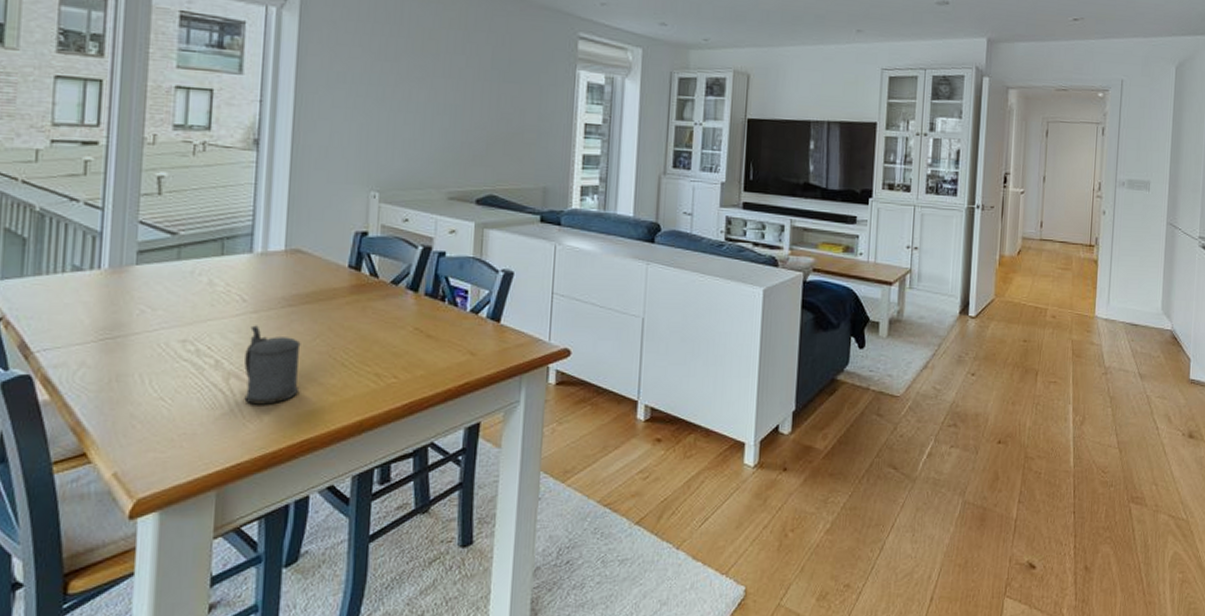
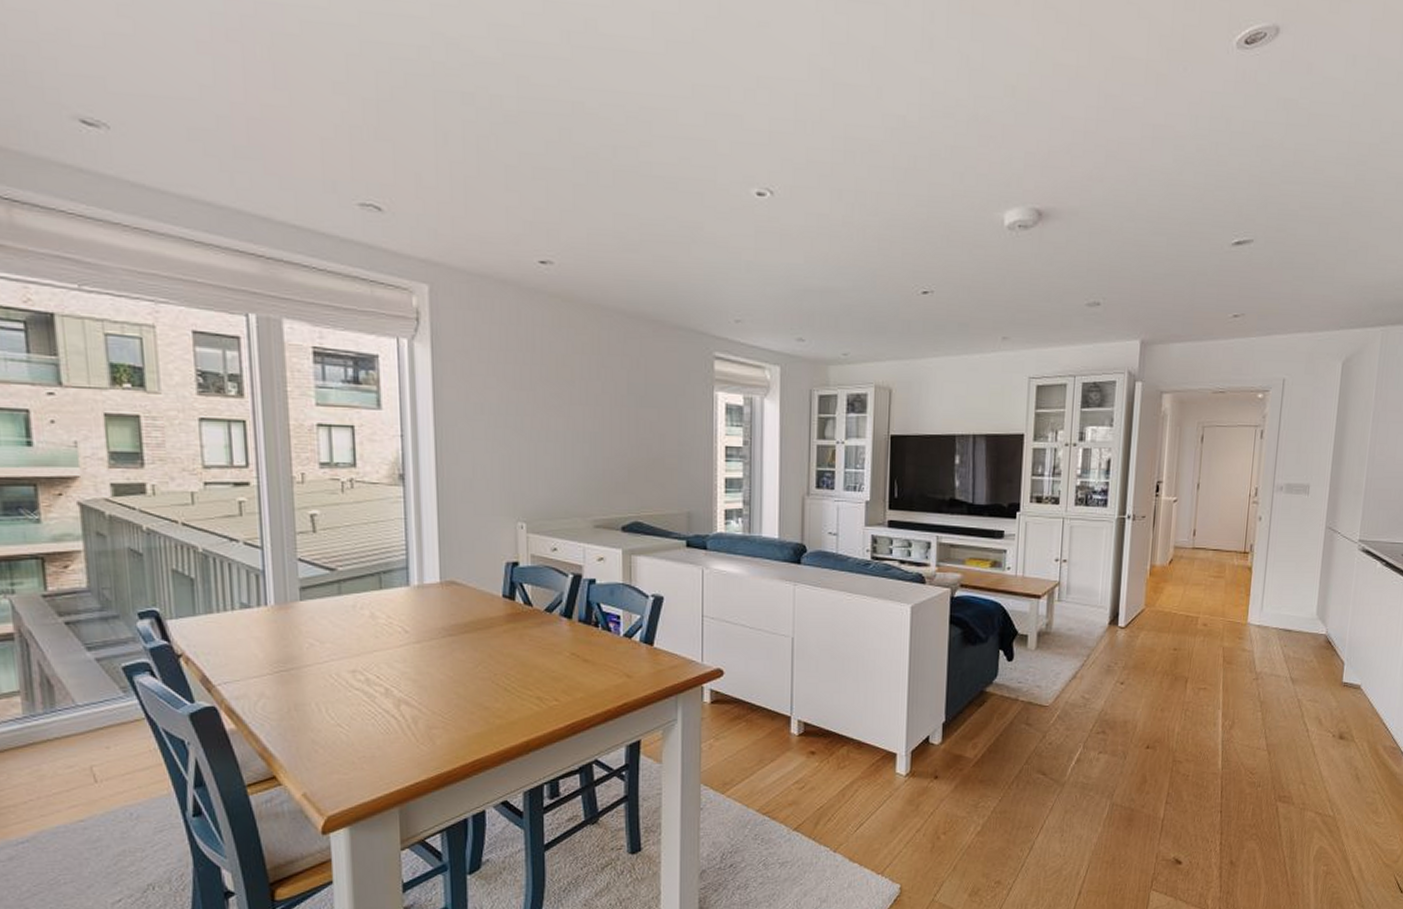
beer stein: present [244,325,301,405] -> none [412,655,466,729]

